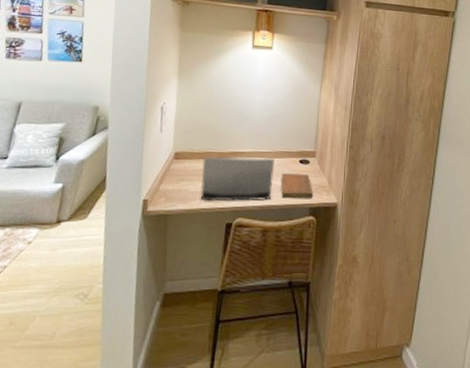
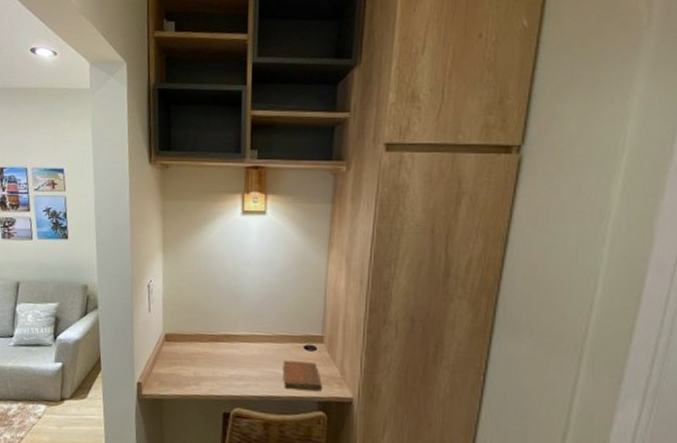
laptop computer: present [200,156,275,202] -> none [194,339,274,391]

